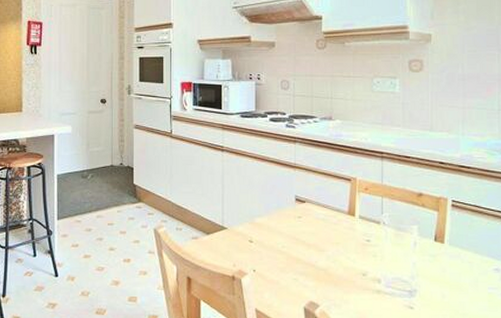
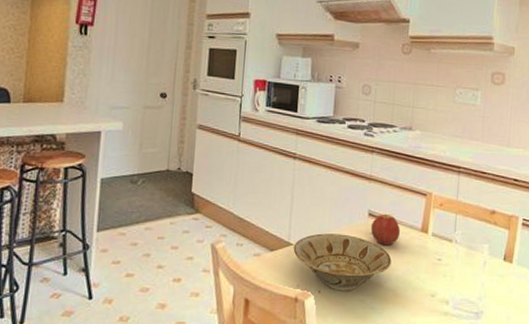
bowl: none [227,218,321,270] -> present [293,233,392,291]
apple: none [298,198,328,228] -> present [370,213,401,245]

